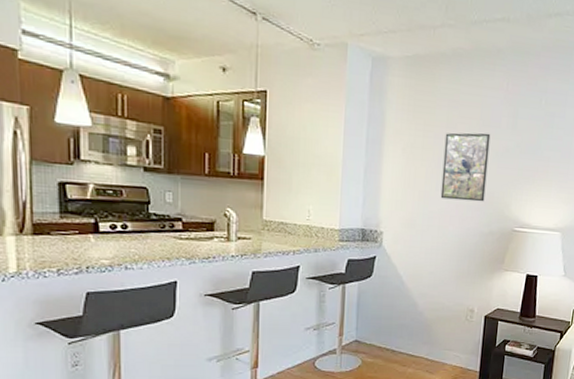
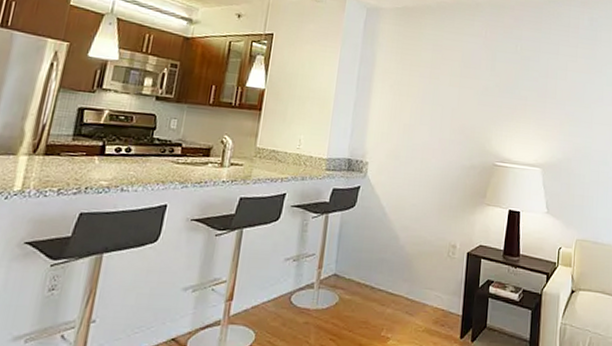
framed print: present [440,132,491,202] -> none [424,72,471,137]

